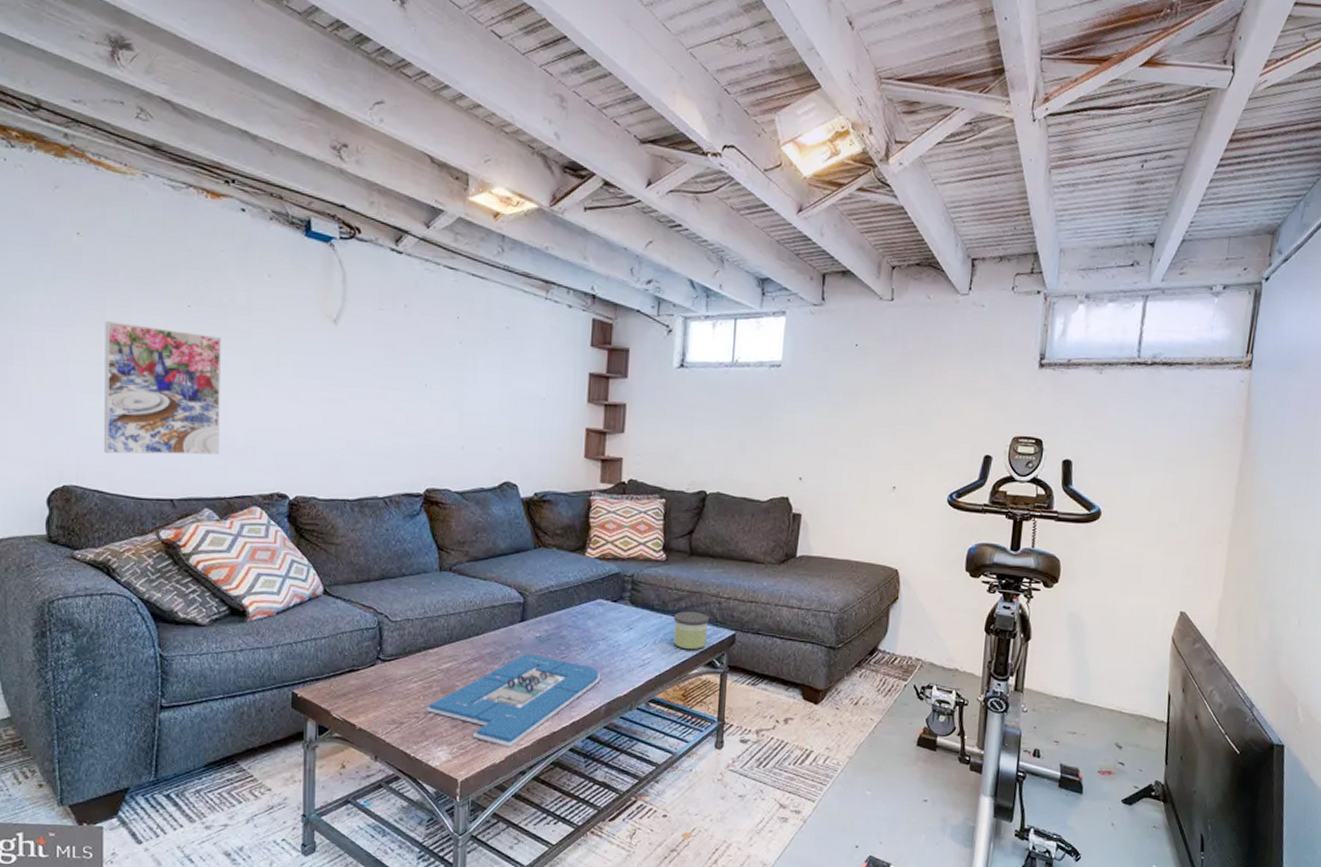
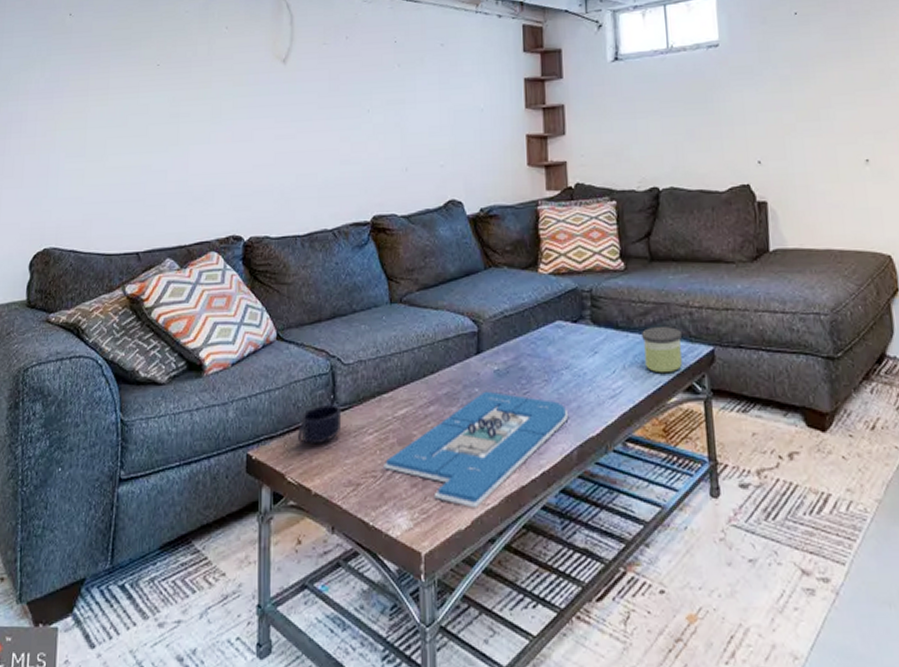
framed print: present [103,321,222,455] -> none [80,87,186,212]
mug: none [344,655,388,687] -> present [298,405,342,445]

